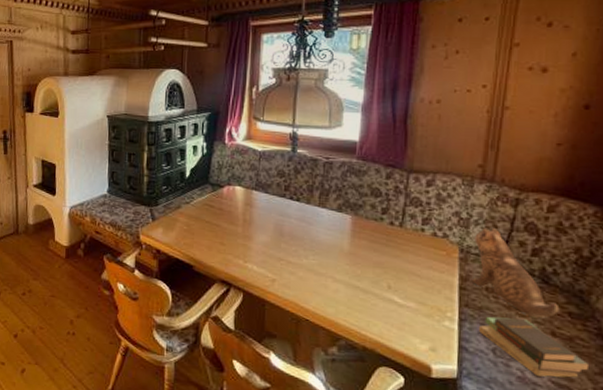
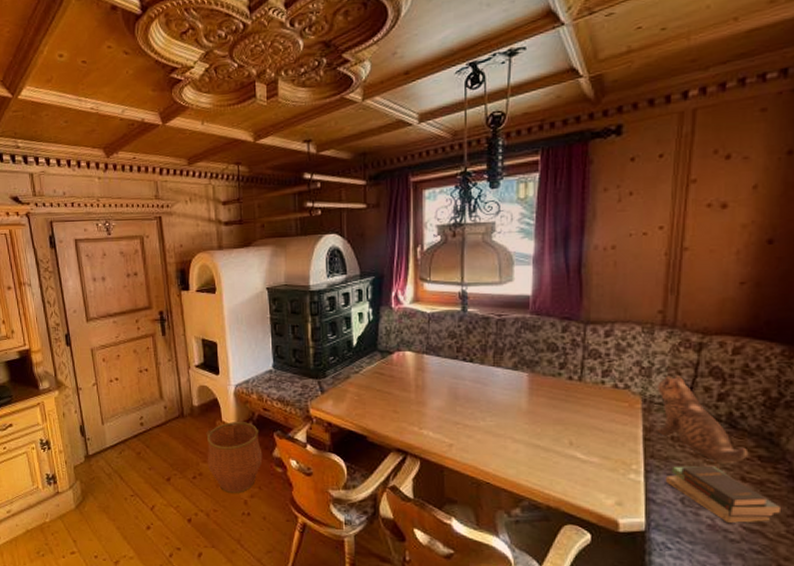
basket: none [37,242,92,313] -> present [206,422,263,493]

